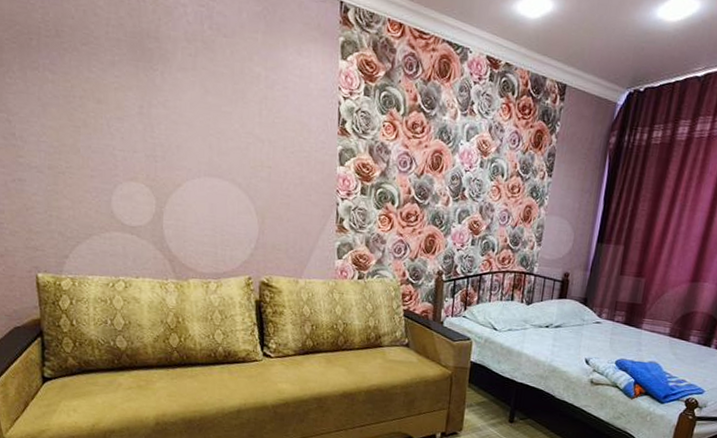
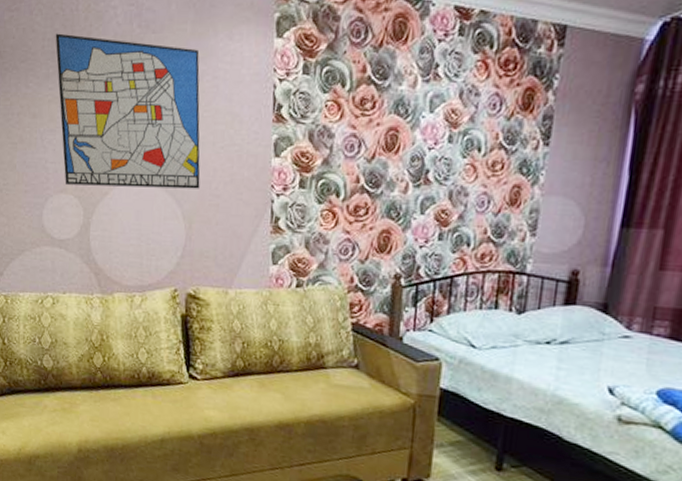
wall art: none [120,21,272,188] -> present [55,33,200,189]

